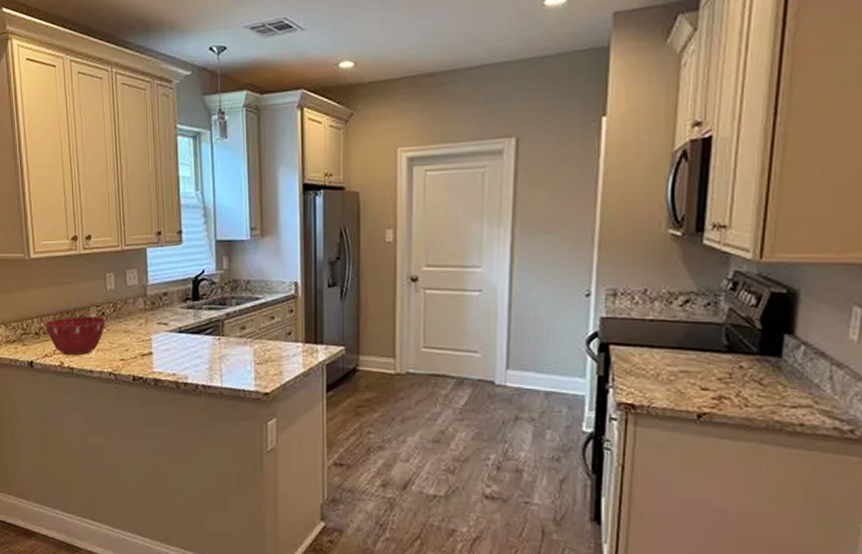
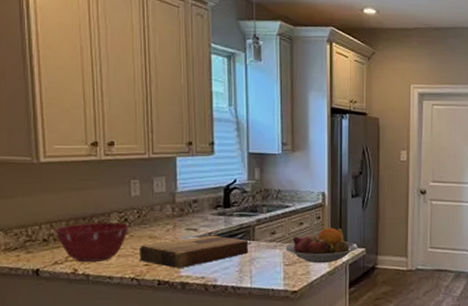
cutting board: none [116,330,219,364] -> present [140,235,249,268]
fruit bowl: none [256,322,337,363] -> present [285,227,359,264]

